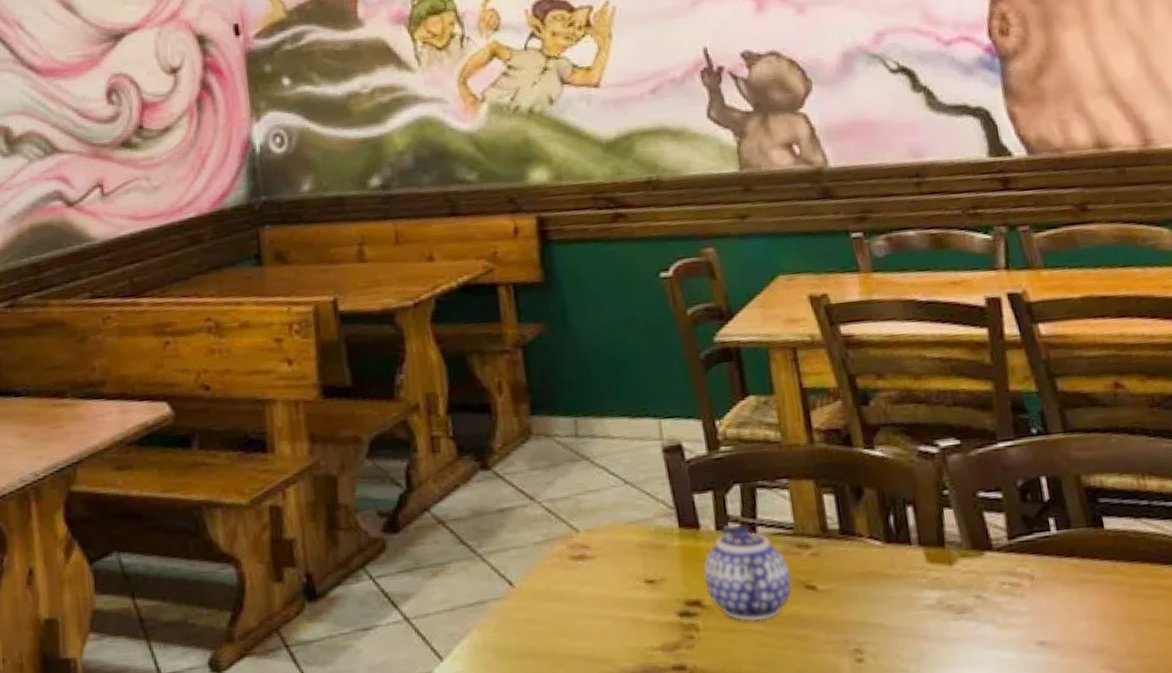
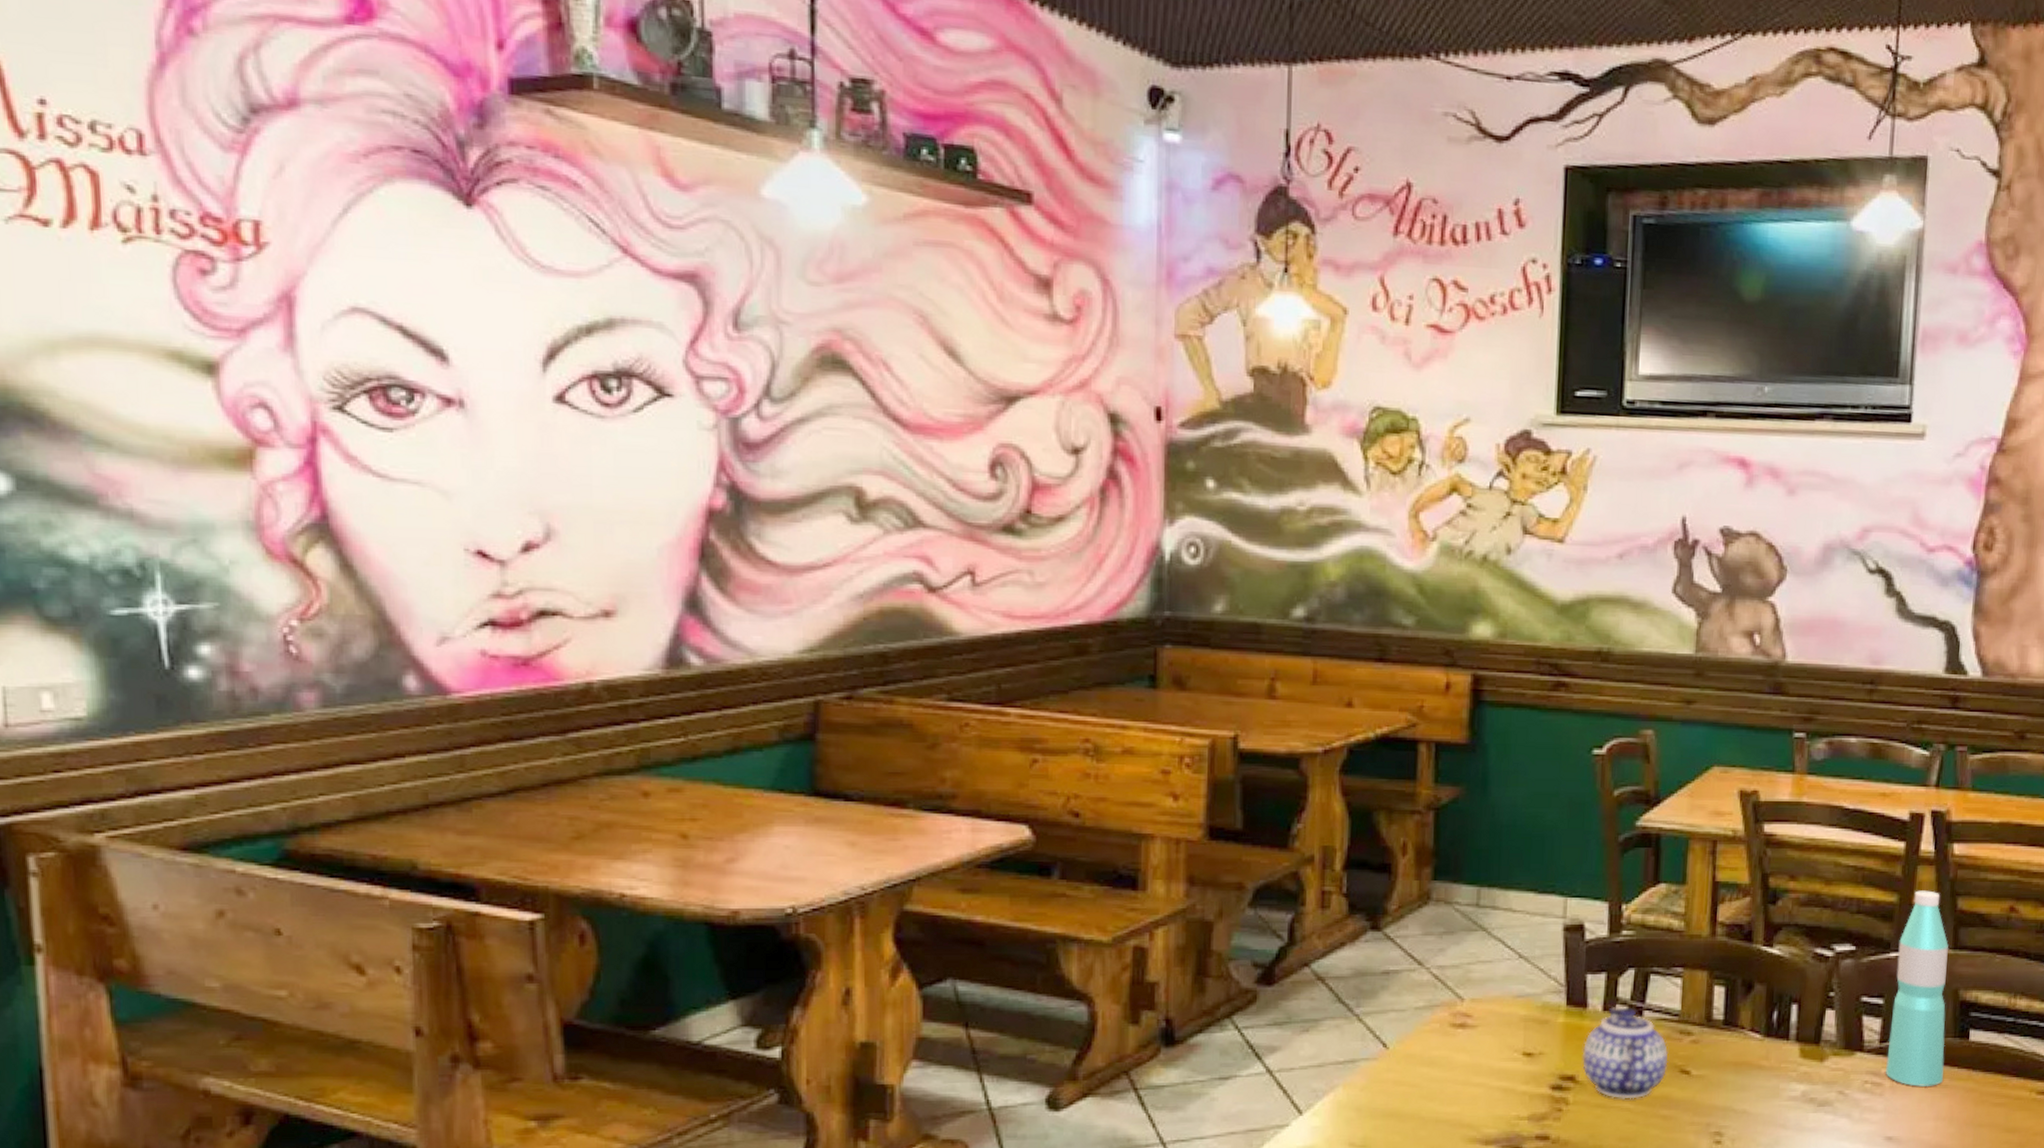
water bottle: none [1004,374,1087,584] -> present [1886,890,1949,1087]

